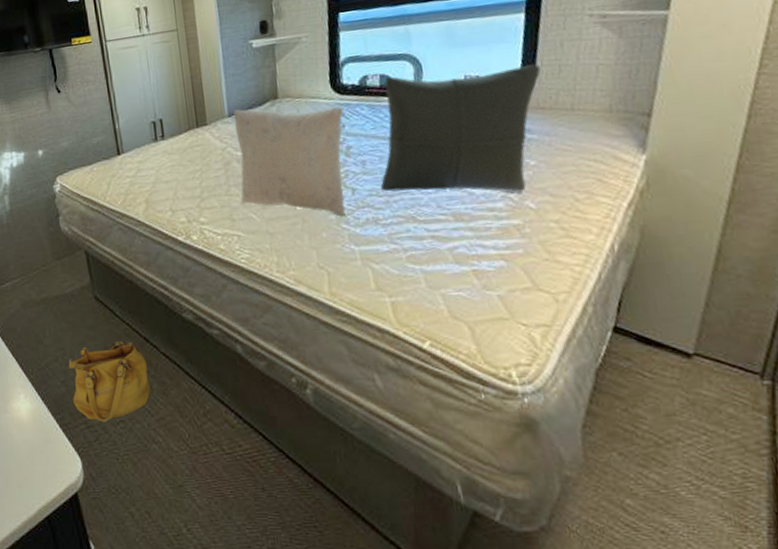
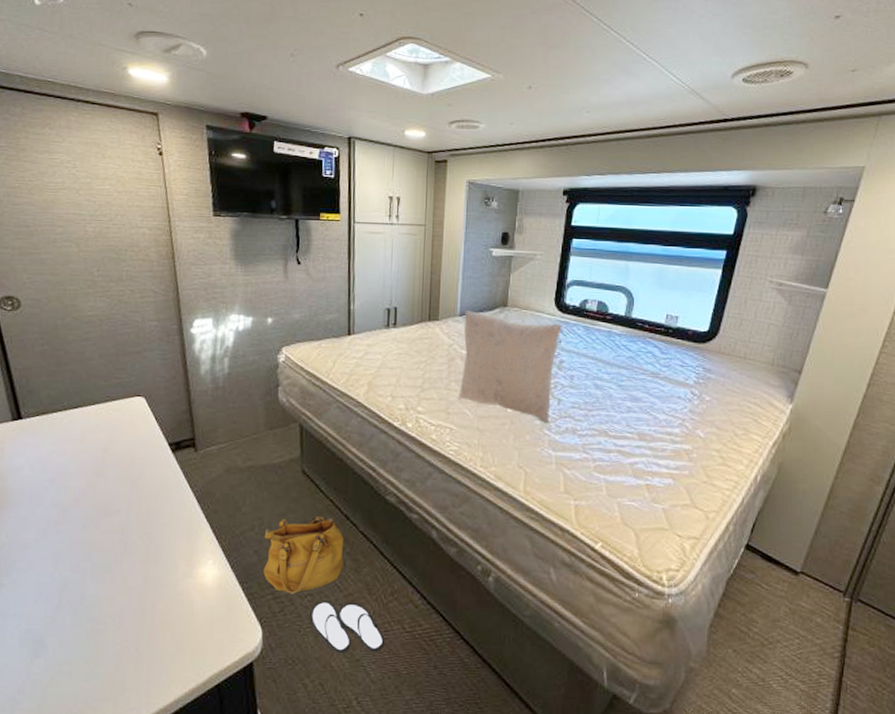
slippers: none [125,427,206,480] -> present [310,601,385,654]
pillow: present [380,63,542,193] -> none [582,304,727,423]

